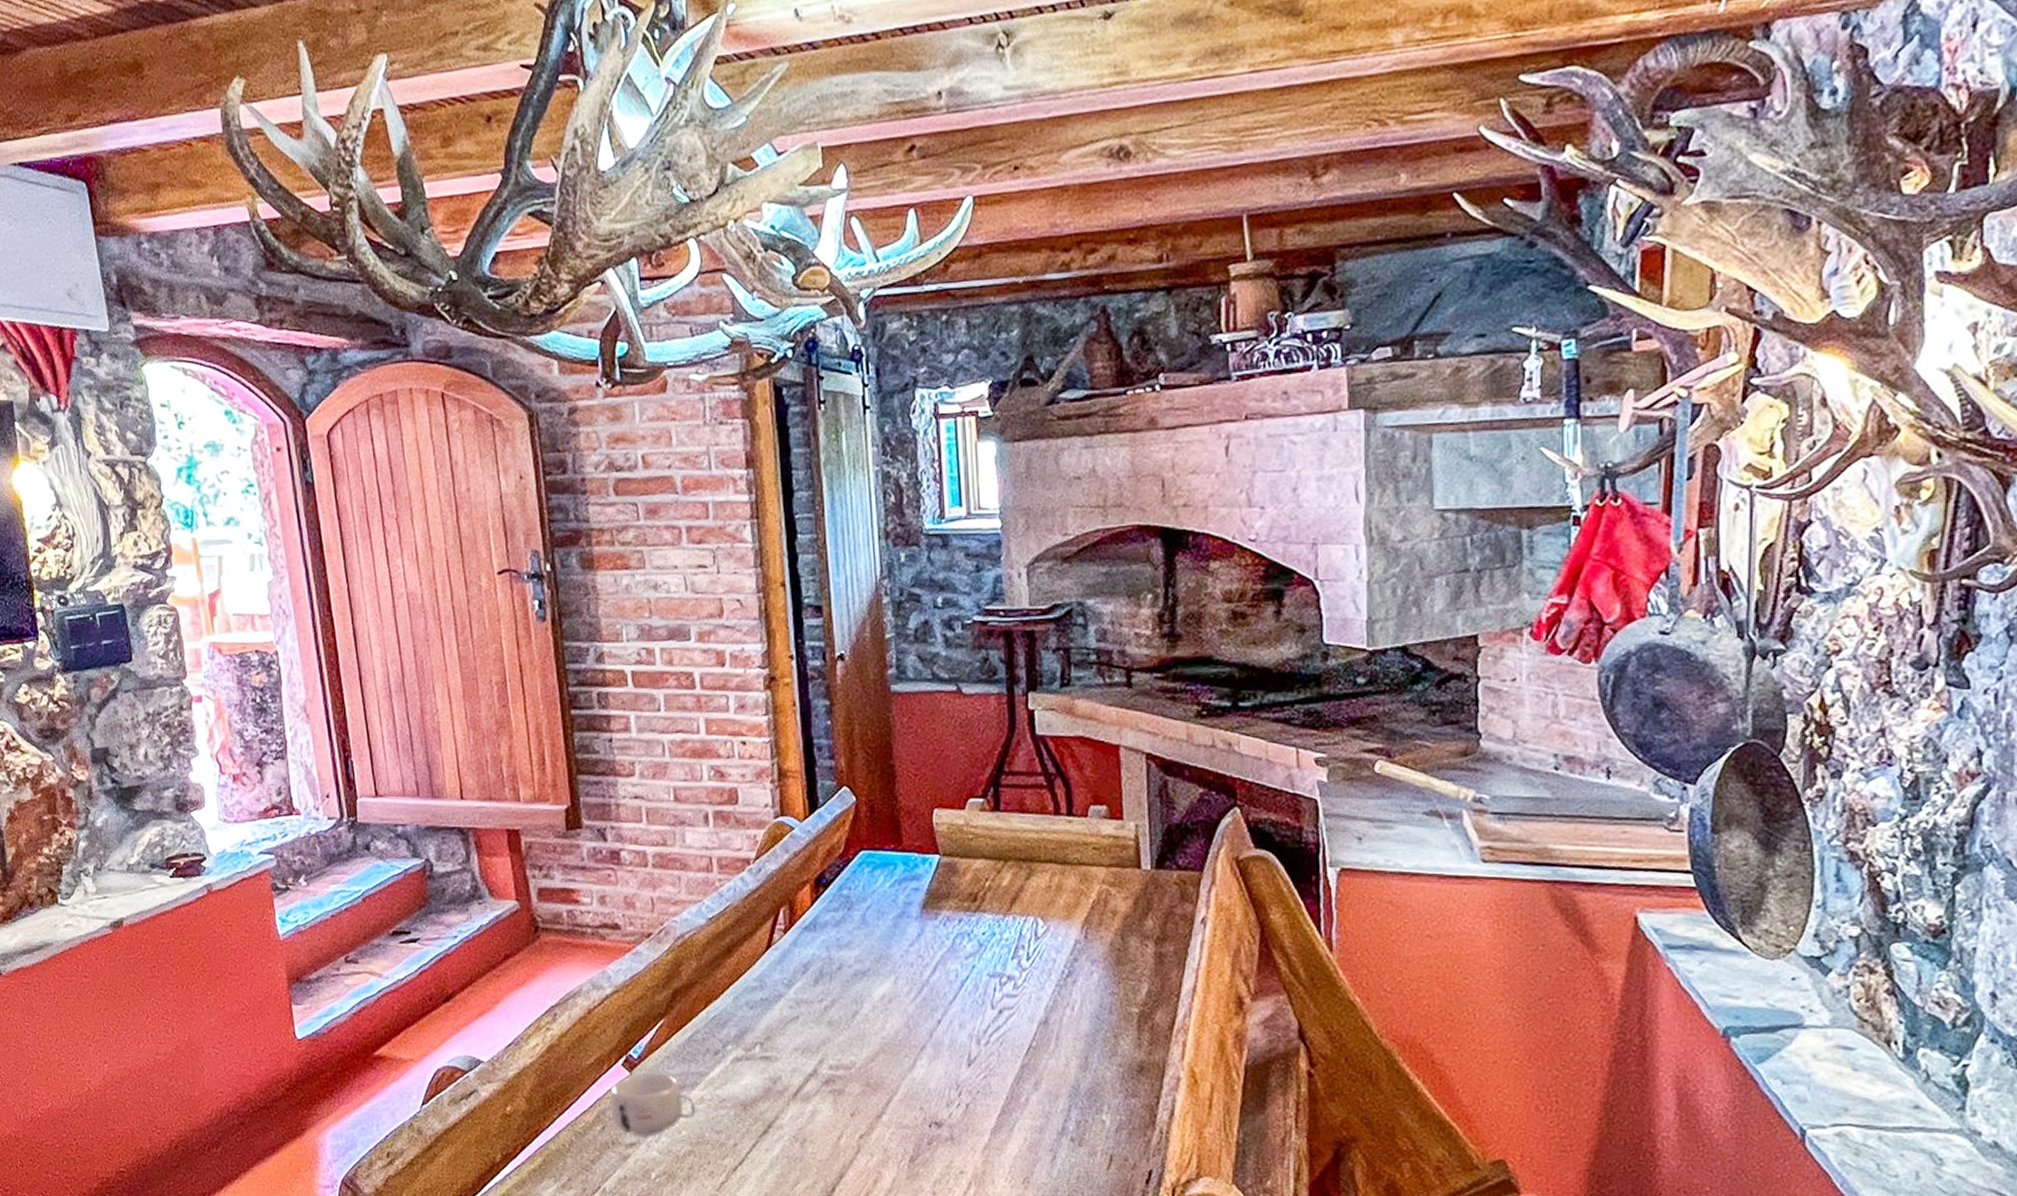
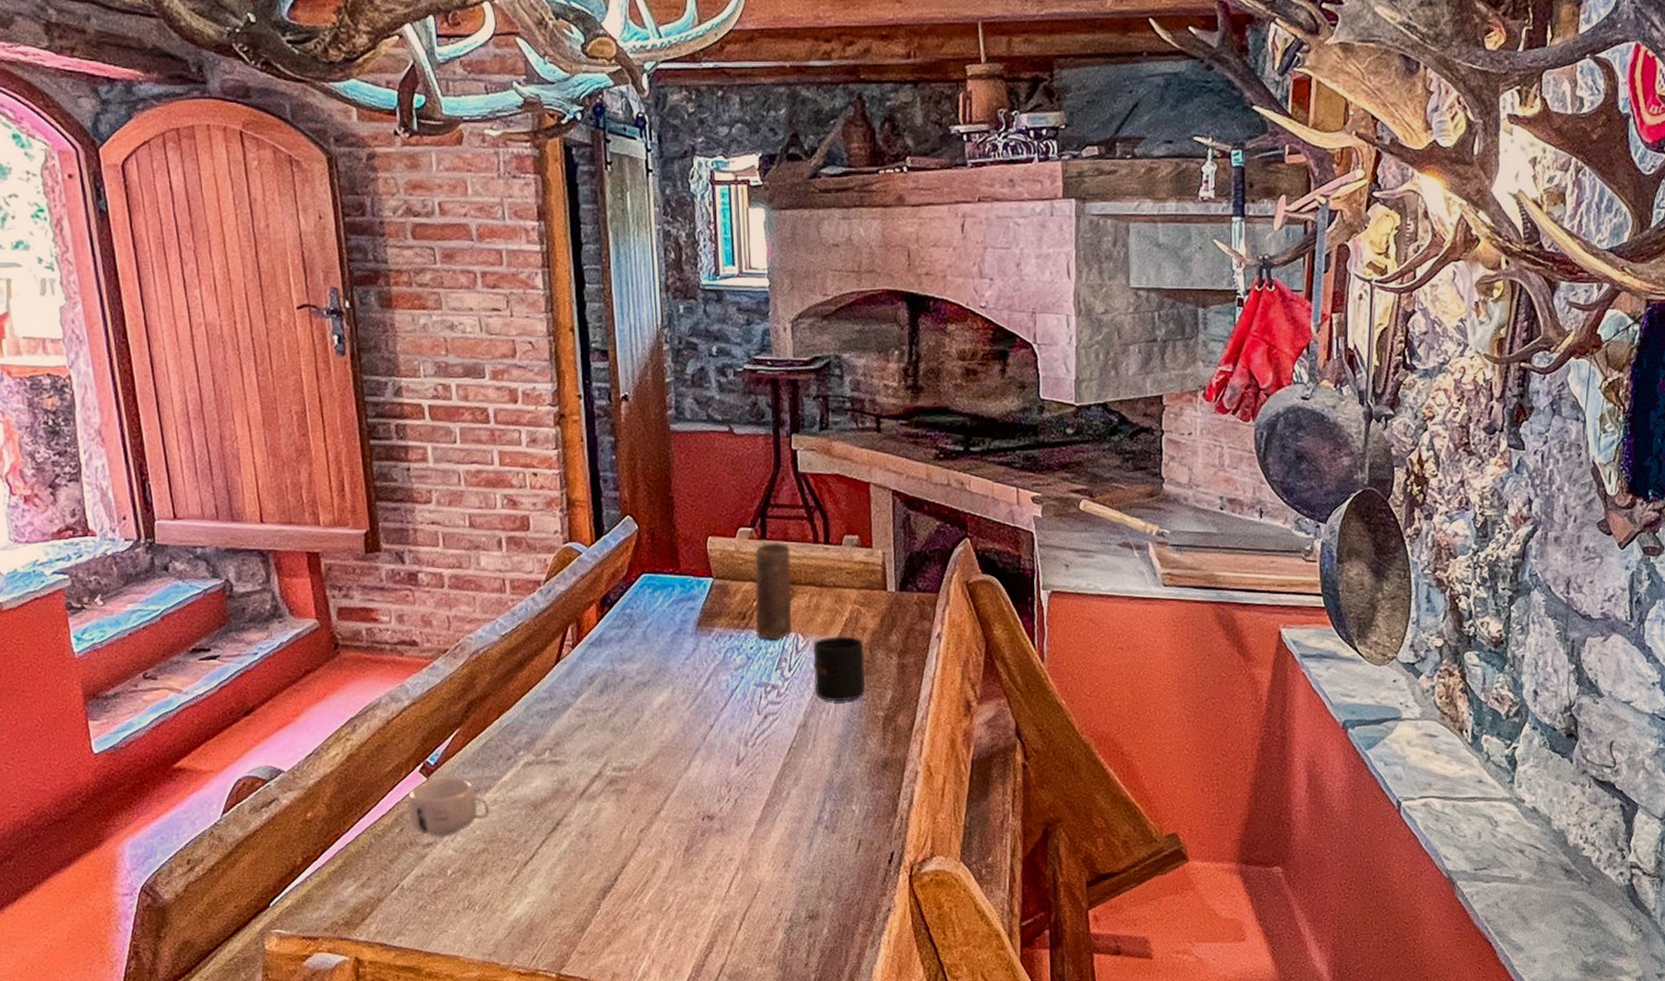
candle: none [987,815,1031,925] -> present [755,543,793,640]
mug: none [1055,921,1117,996] -> present [813,636,866,702]

